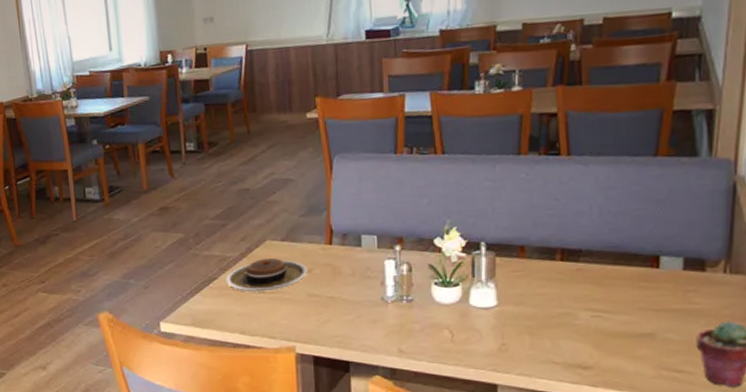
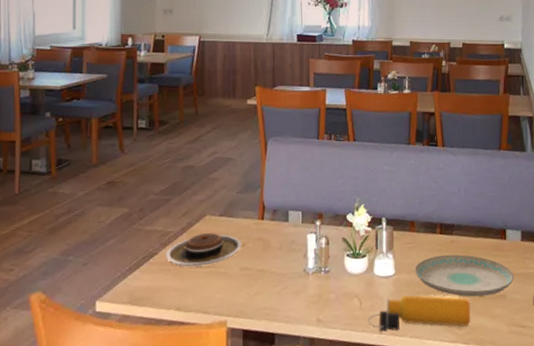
water bottle: none [461,329,602,368] -> present [367,295,471,333]
plate: none [524,284,669,334] -> present [415,254,514,297]

